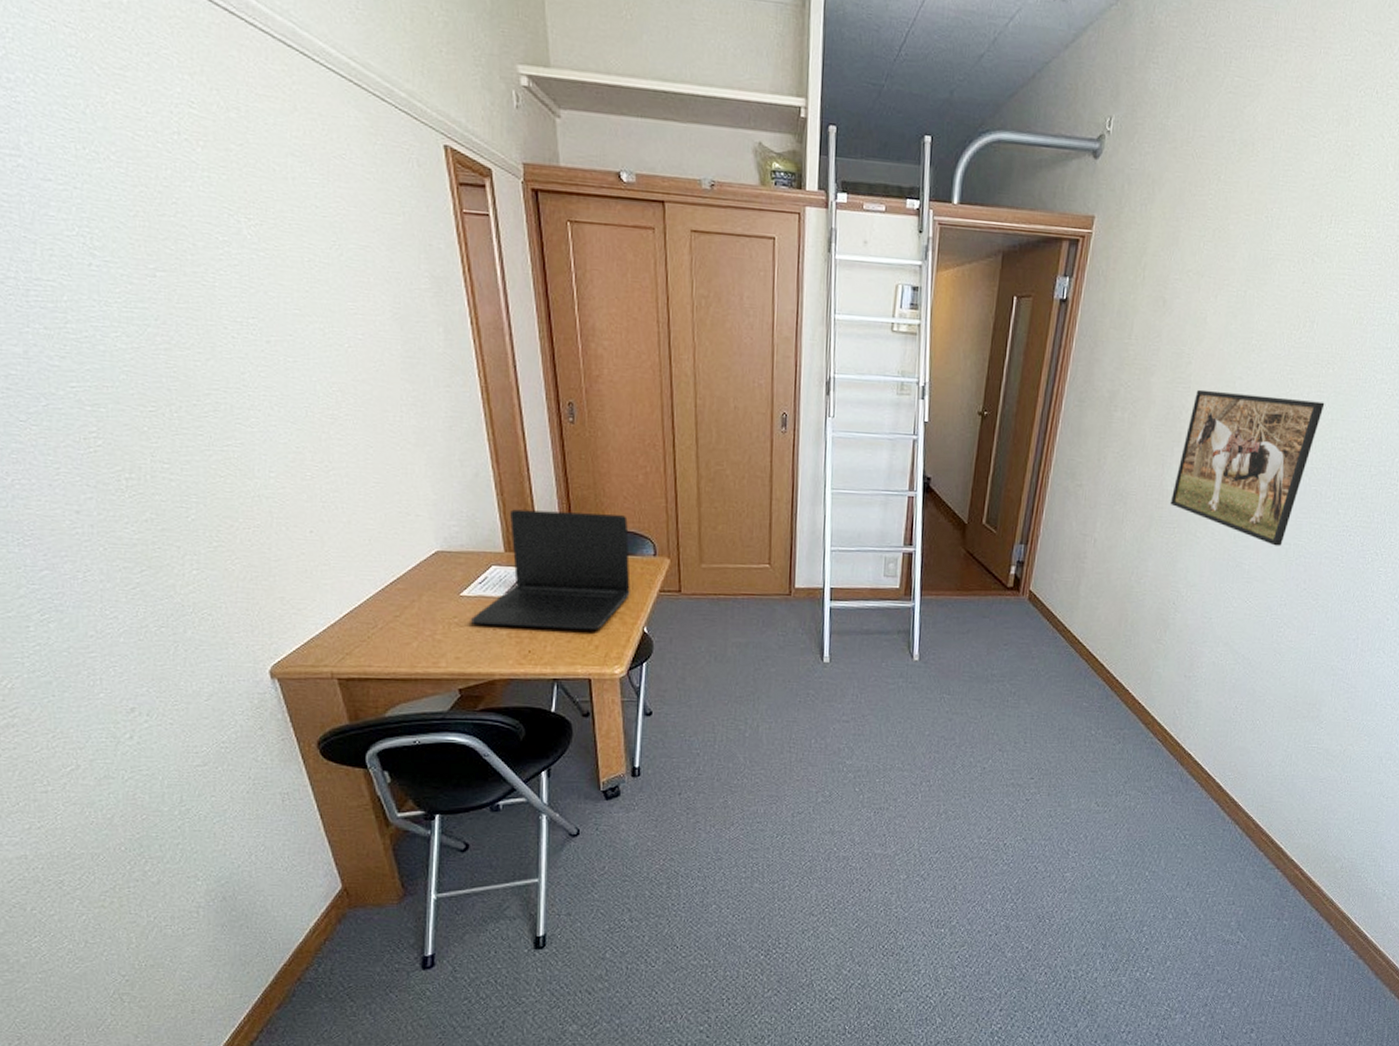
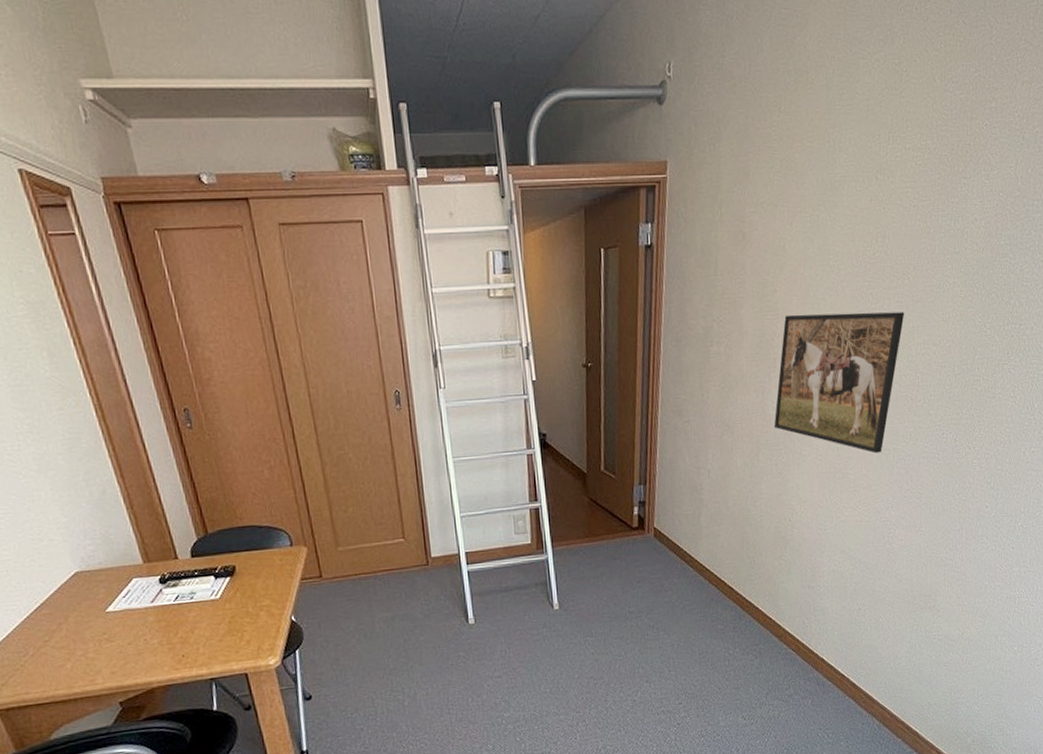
laptop: present [470,509,631,630] -> none [119,511,273,637]

